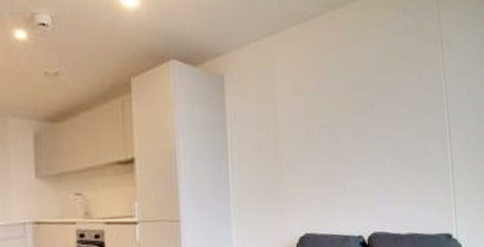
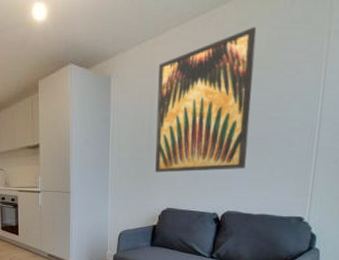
wall art: none [278,31,385,190] -> present [155,26,257,173]

